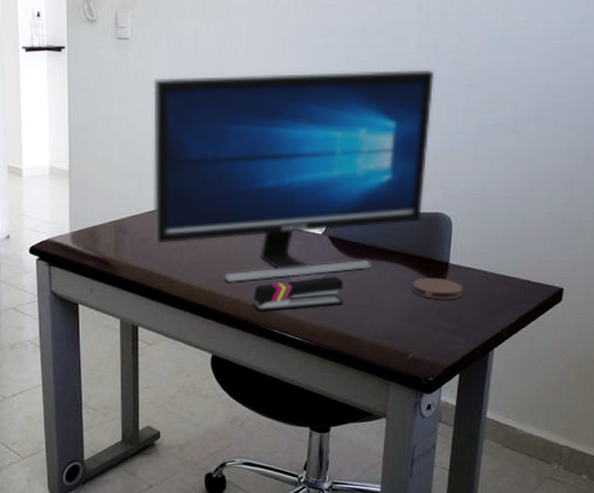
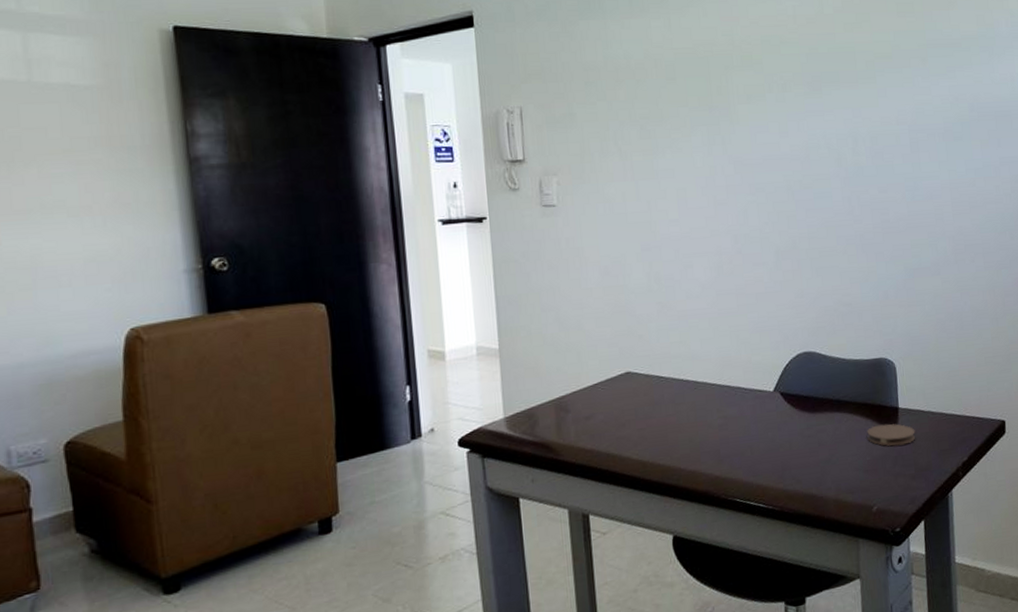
computer monitor: present [153,69,435,283] -> none [585,220,867,454]
stapler: present [253,276,344,311] -> none [710,433,803,481]

